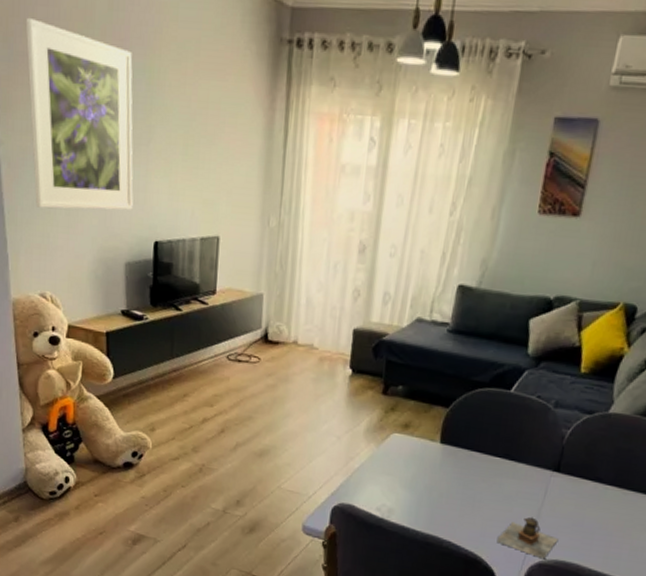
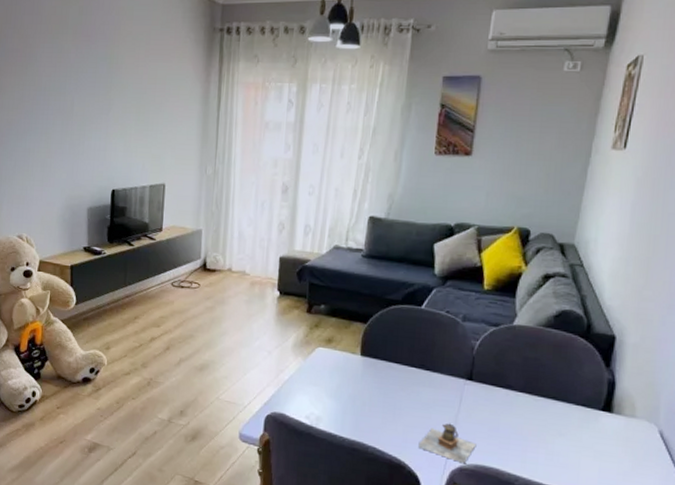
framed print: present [25,17,134,210] -> none [15,23,97,167]

